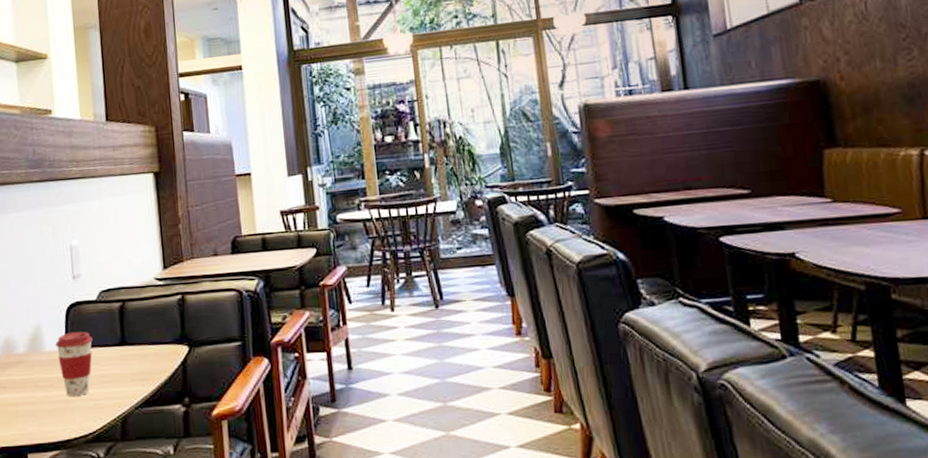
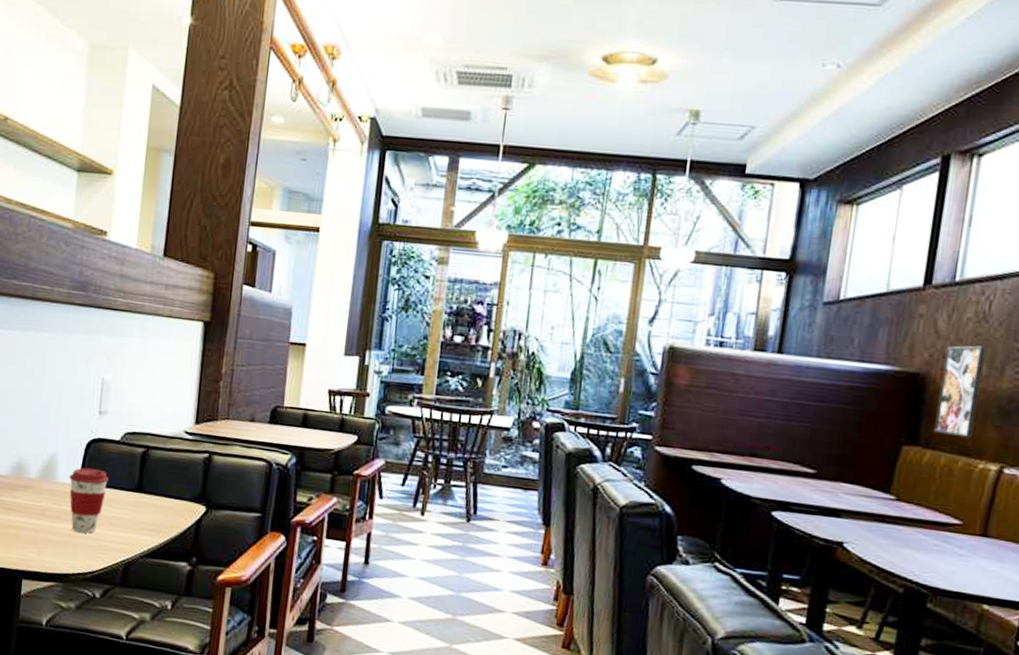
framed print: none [838,43,886,132] -> present [934,345,985,439]

